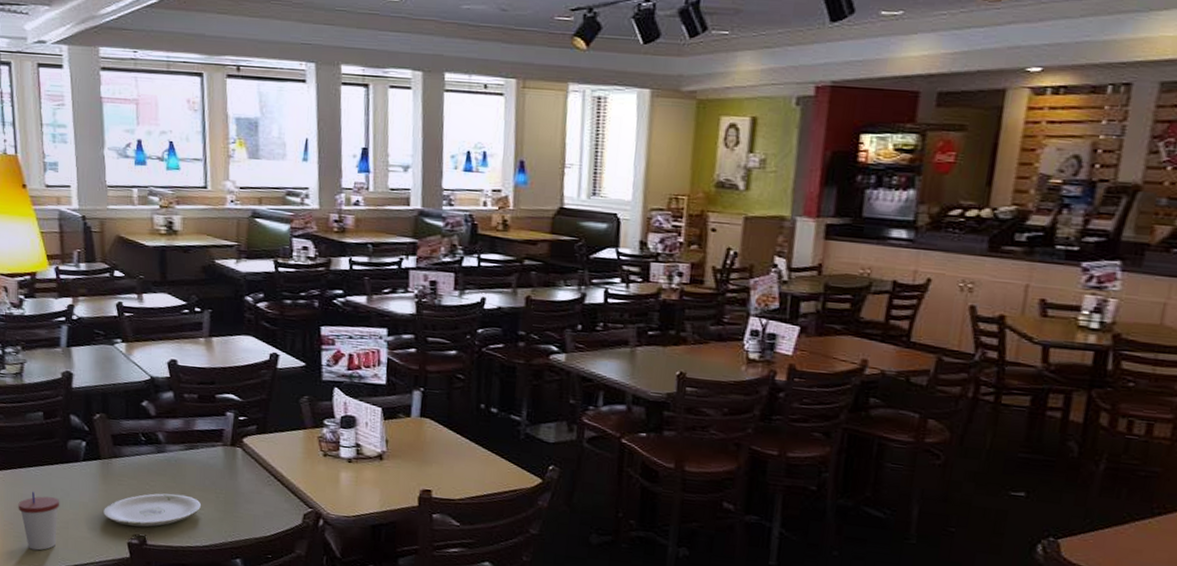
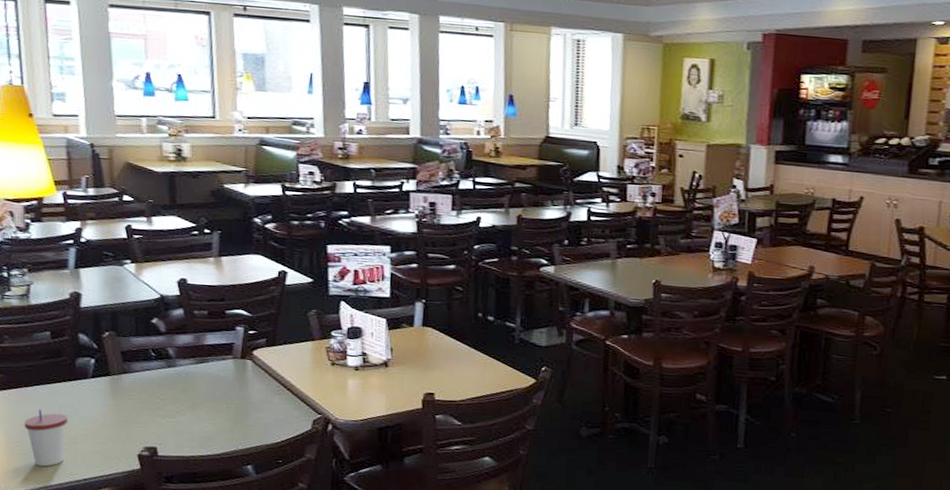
plate: present [103,493,202,527] -> none [113,405,213,439]

